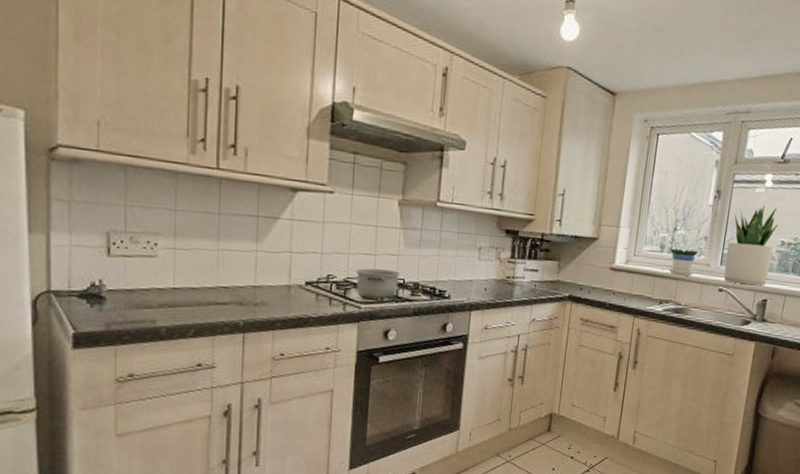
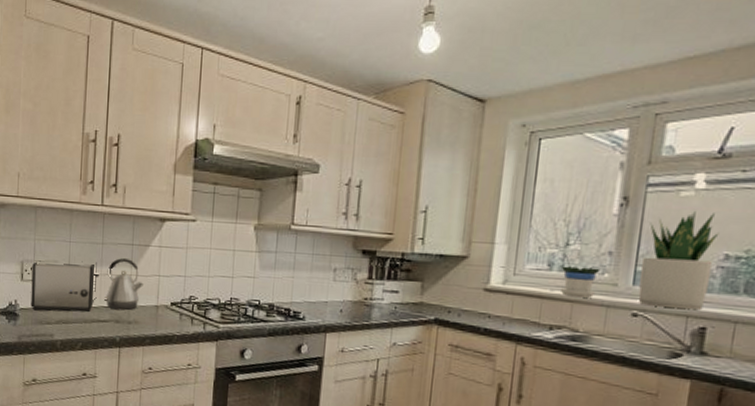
toaster: none [122,232,215,294] -> present [31,260,99,313]
kettle: none [223,231,272,292] -> present [104,258,143,311]
cooking pot: present [355,268,401,300] -> none [214,290,256,320]

